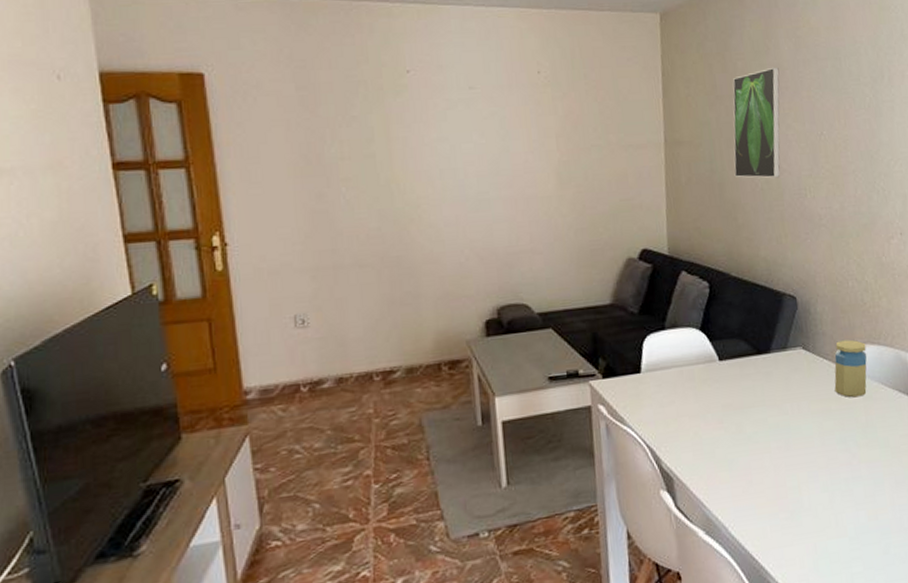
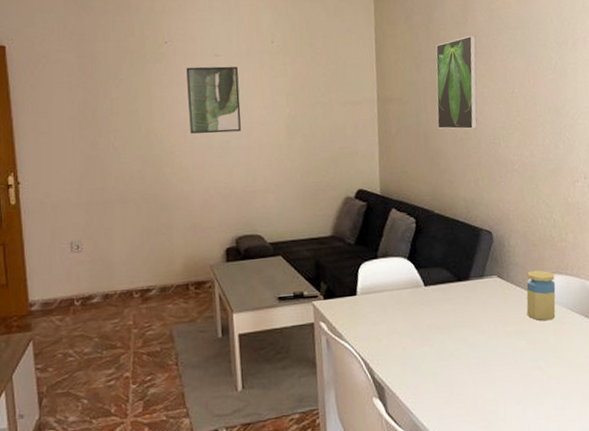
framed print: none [434,101,502,183] -> present [186,66,241,134]

